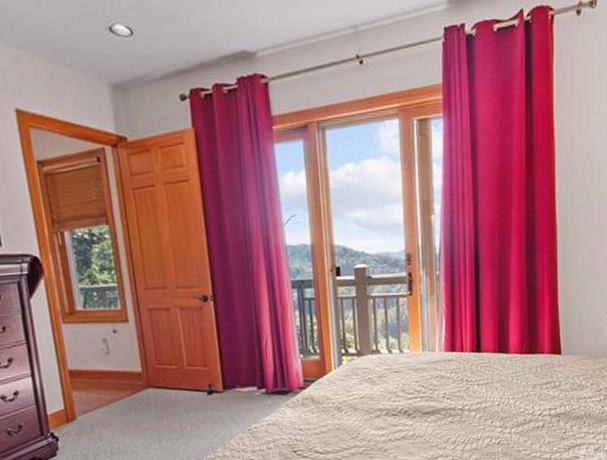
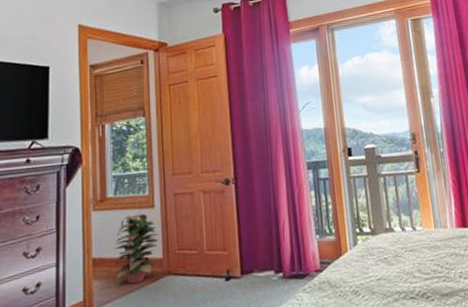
decorative plant: none [91,328,137,395] -> present [114,213,159,284]

